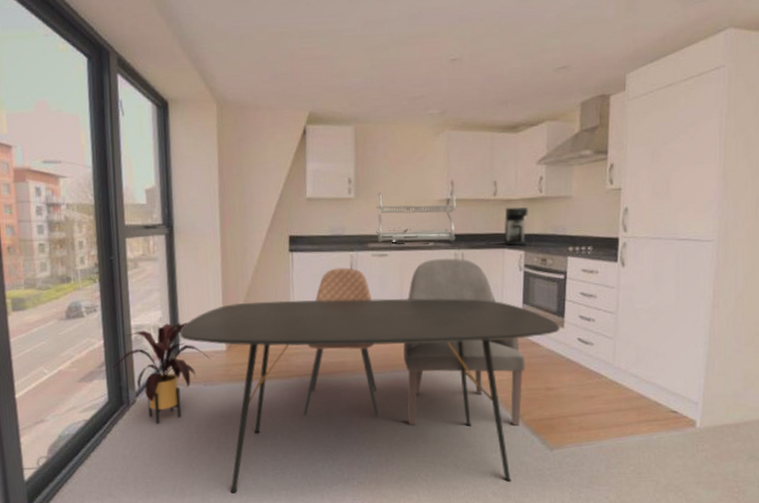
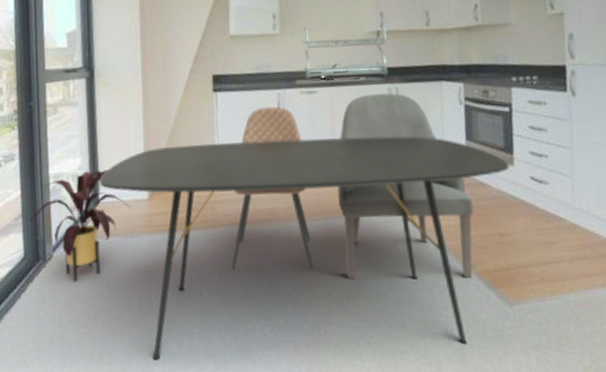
coffee maker: present [504,207,528,247] -> none [439,36,466,79]

